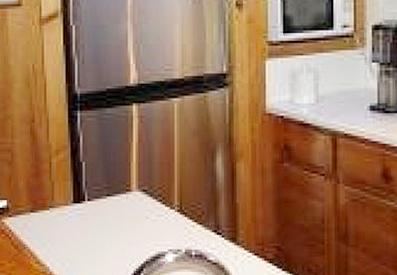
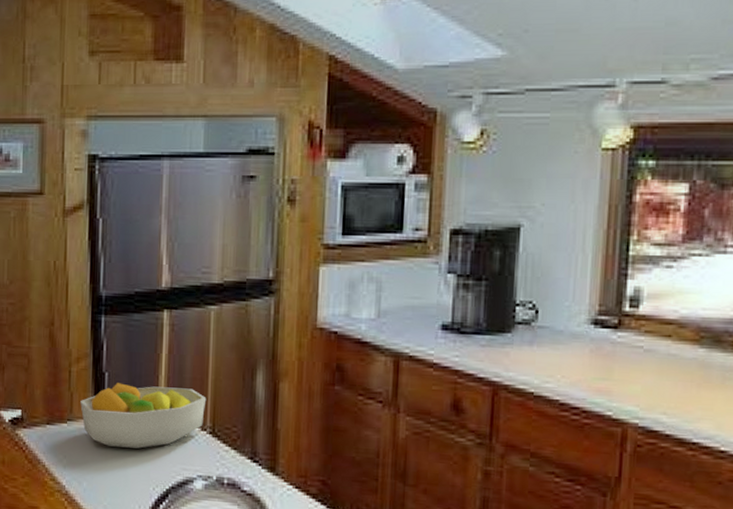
fruit bowl: none [61,171,174,229] -> present [80,383,207,449]

